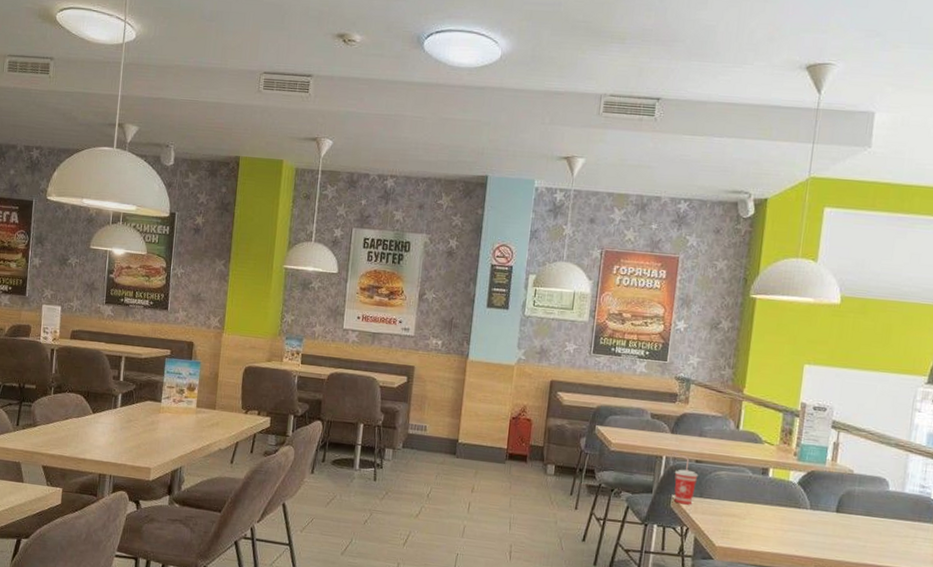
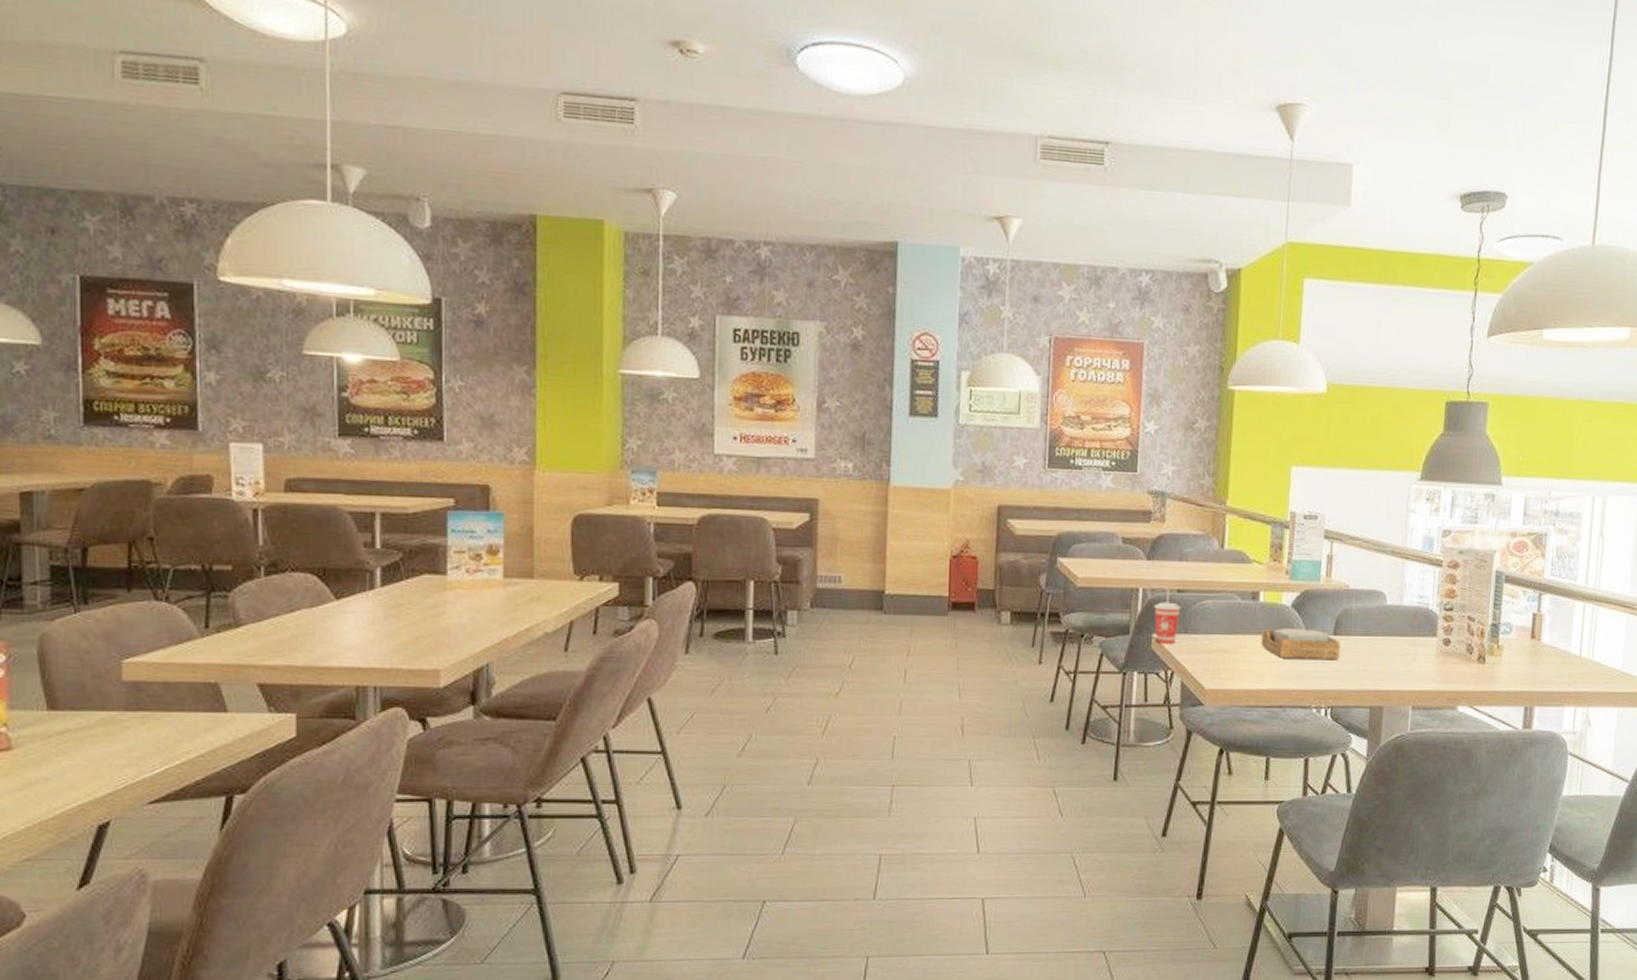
napkin holder: none [768,501,842,535] -> present [1261,629,1340,661]

